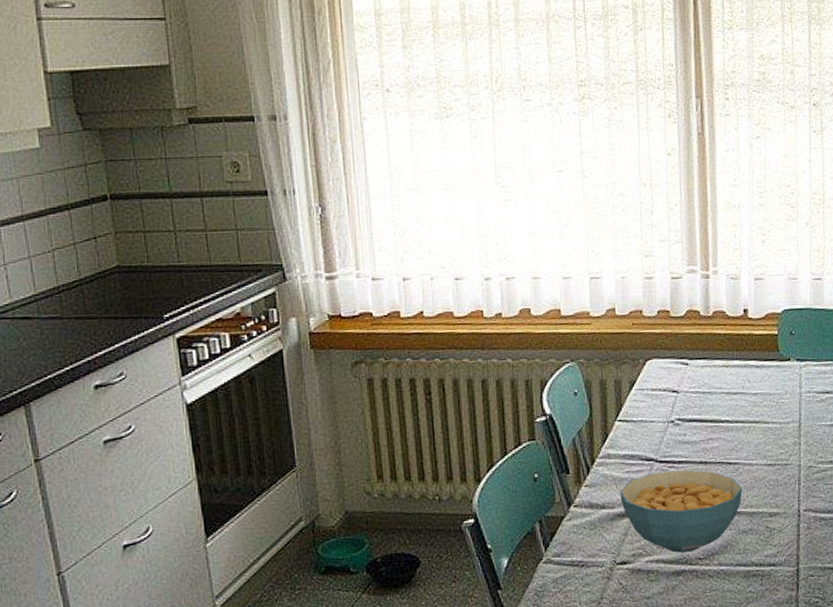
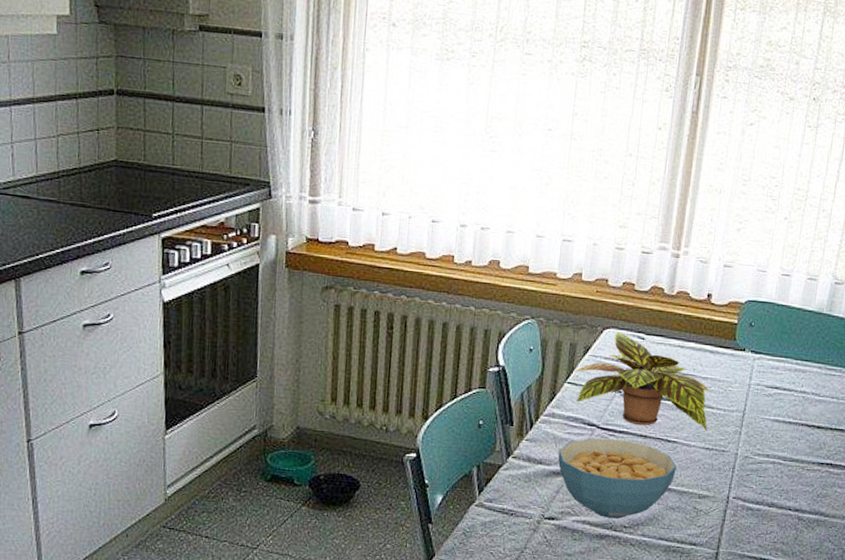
plant: none [623,361,767,452] -> present [574,331,712,431]

